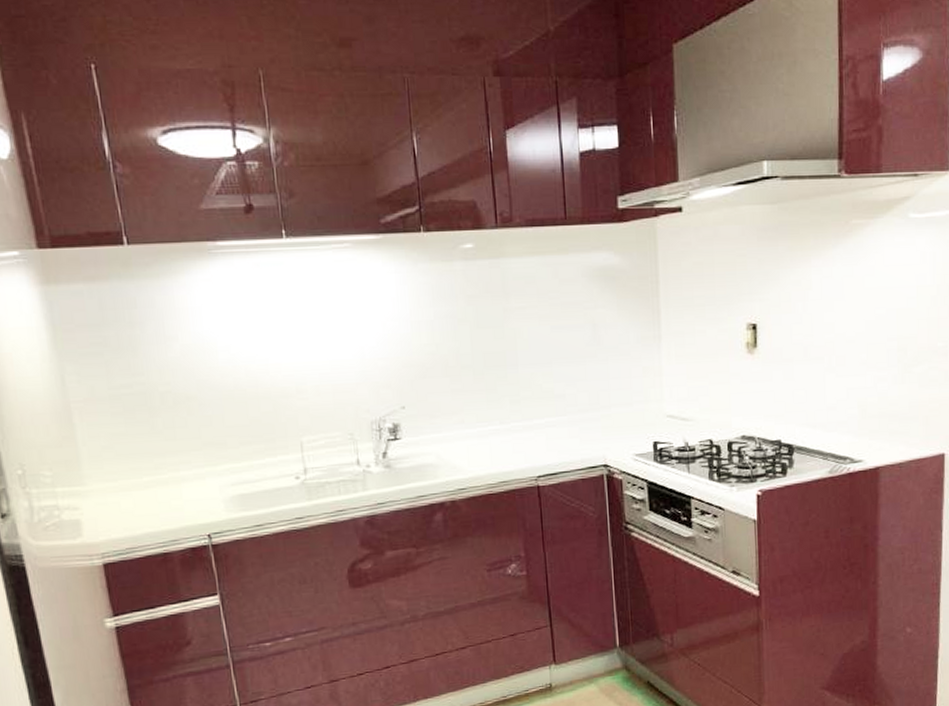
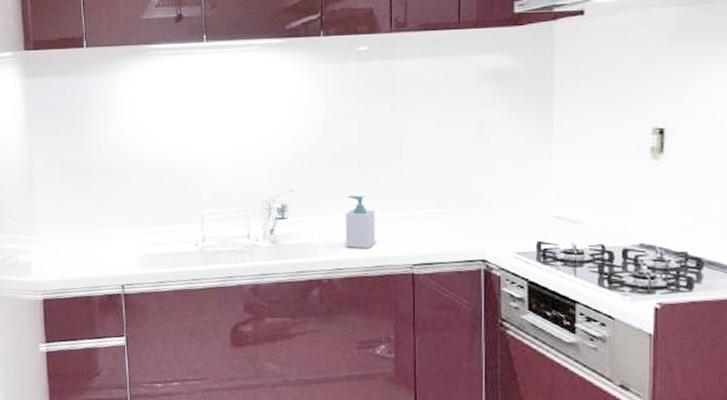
soap bottle: none [464,407,497,465] -> present [345,195,375,248]

